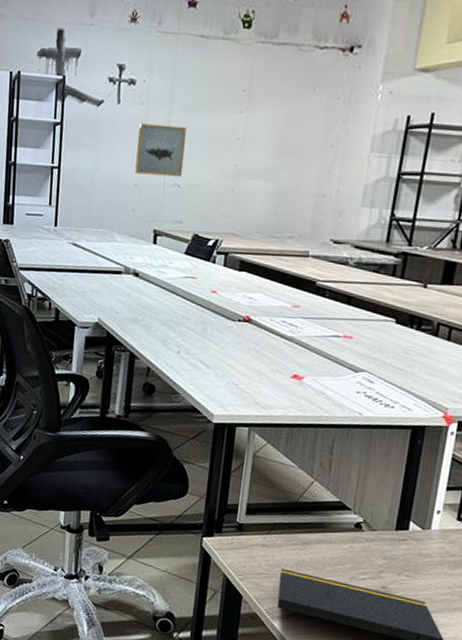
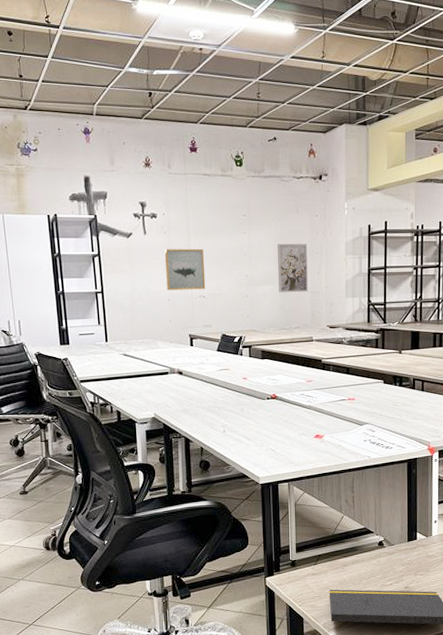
wall art: none [273,129,321,195] -> present [277,243,309,293]

